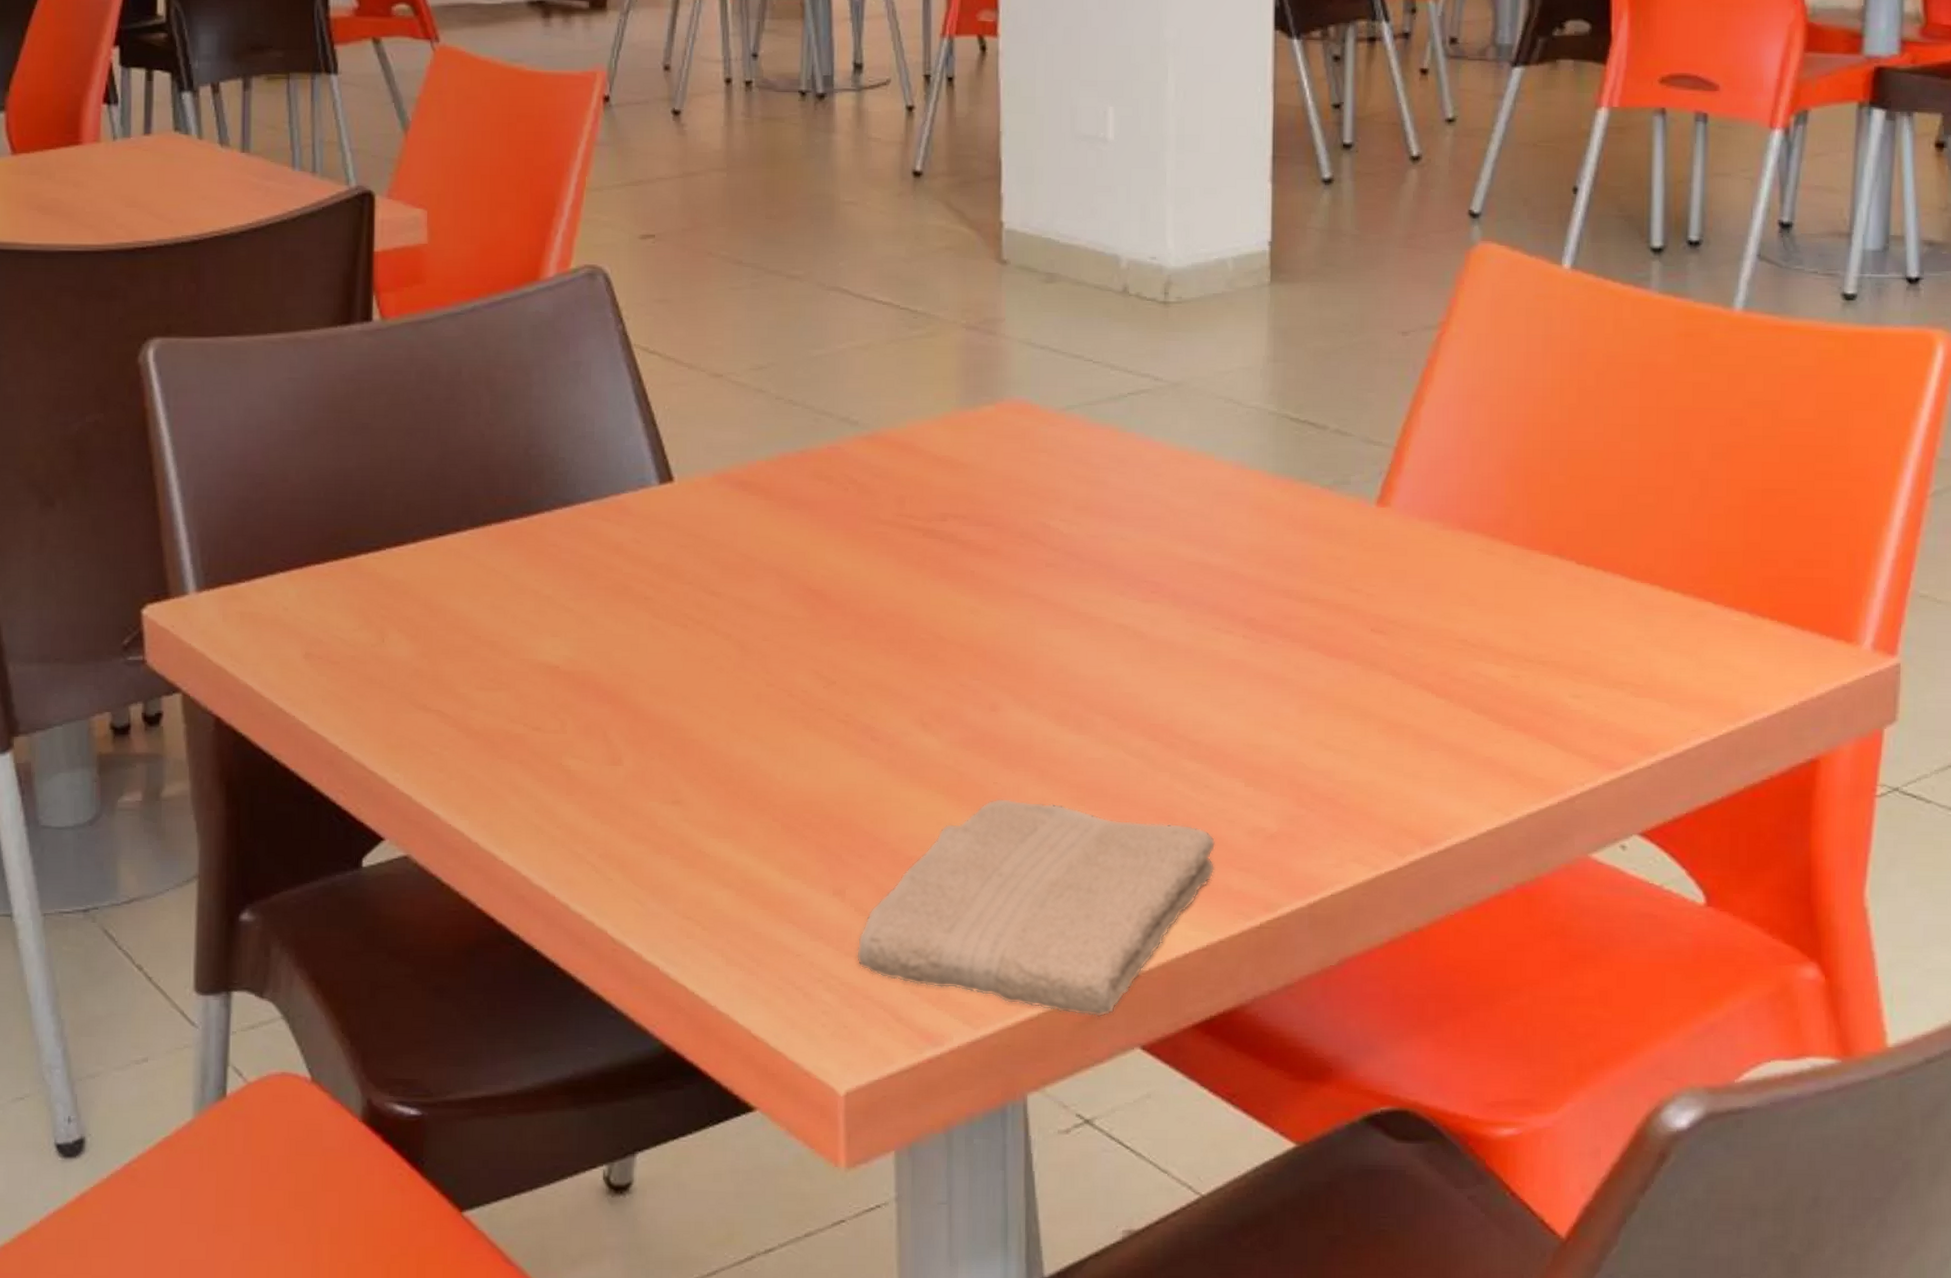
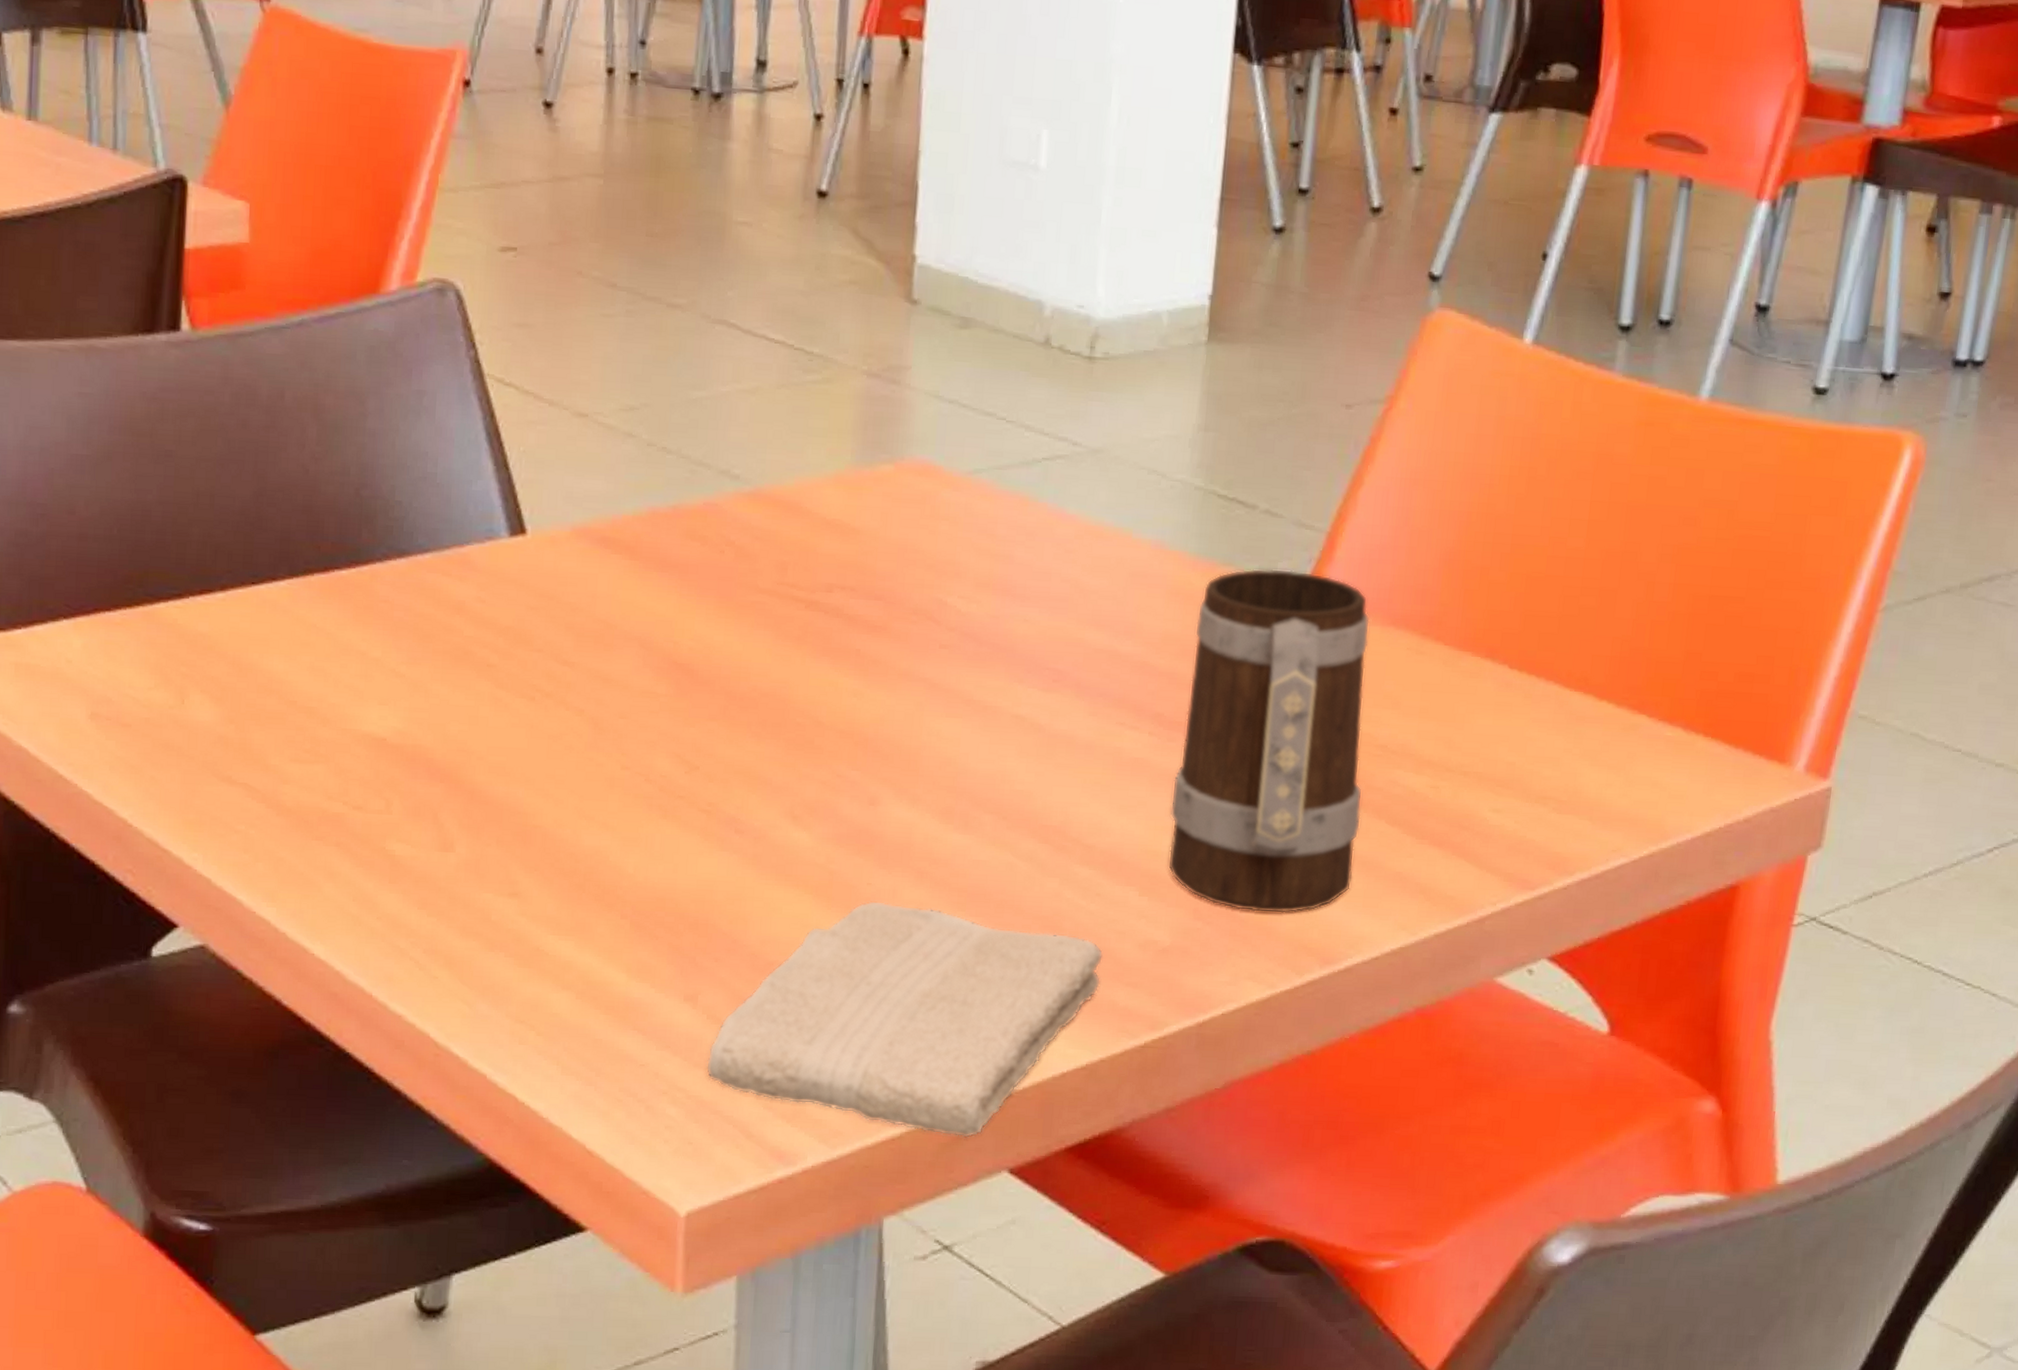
mug: none [1268,482,1448,799] -> present [1167,568,1370,914]

